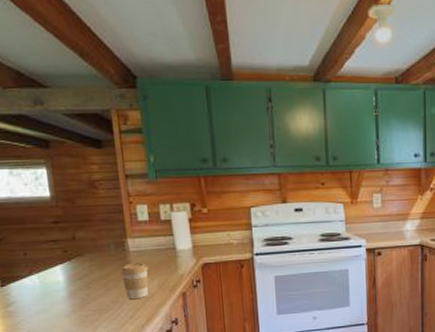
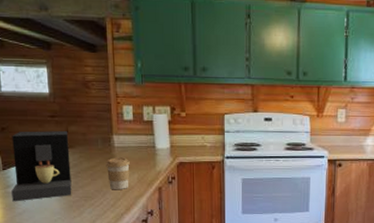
coffee maker: none [9,238,84,322] -> present [11,131,72,202]

